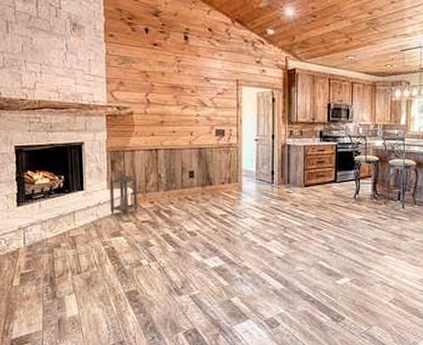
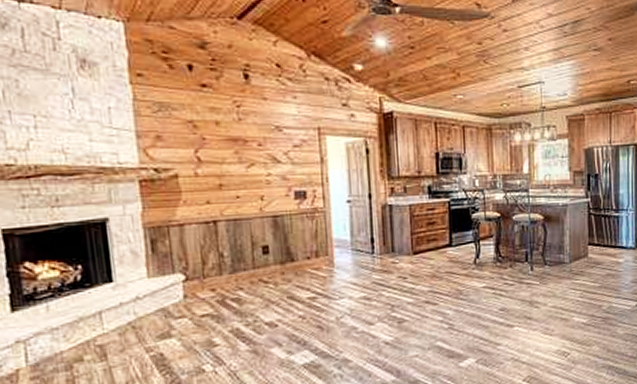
lantern: present [109,174,138,215] -> none [150,255,194,311]

